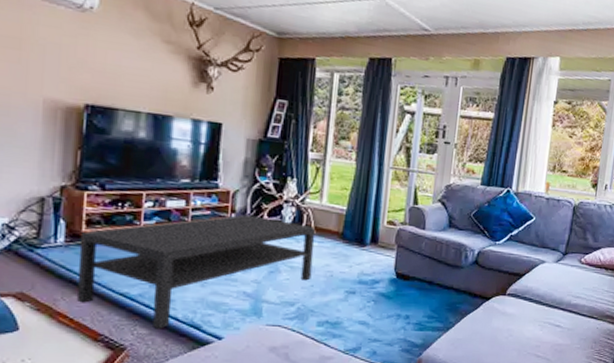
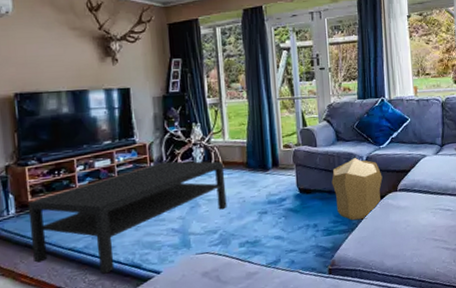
pouf: none [434,250,493,320] -> present [331,158,383,220]

